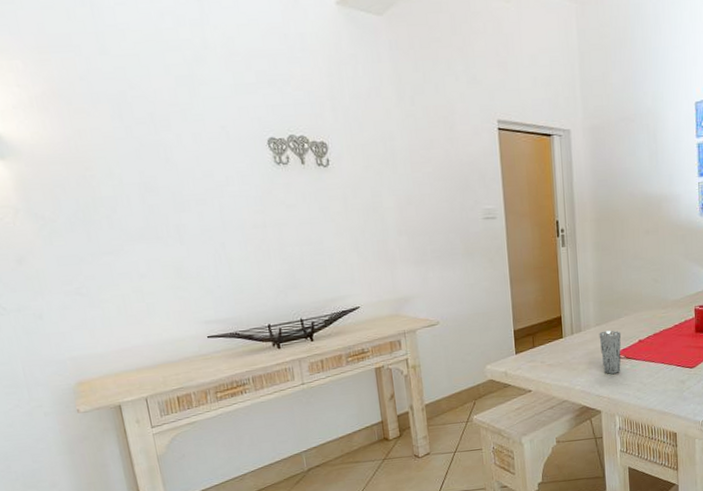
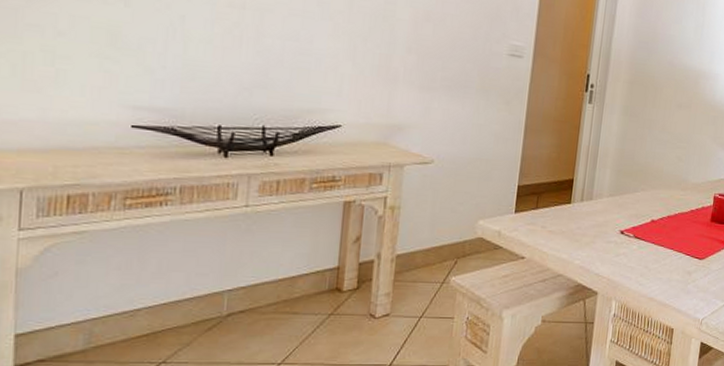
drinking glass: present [599,330,622,374] -> none [608,203,635,253]

